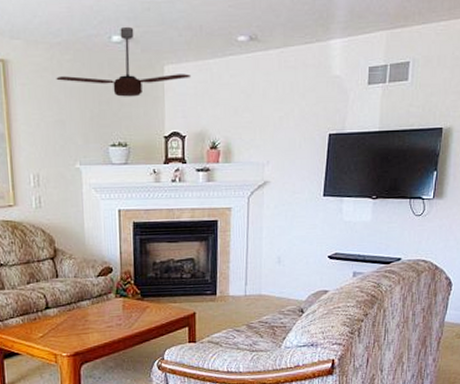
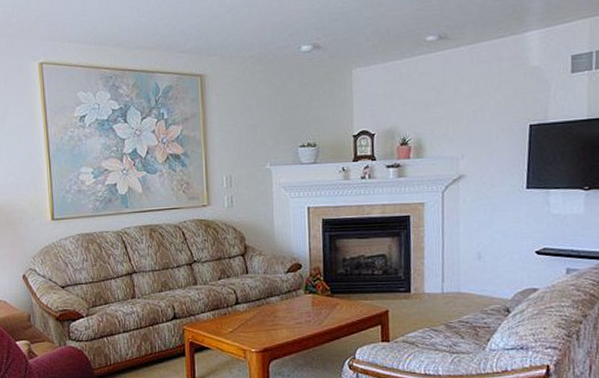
ceiling fan: present [56,27,191,97] -> none [249,37,380,101]

